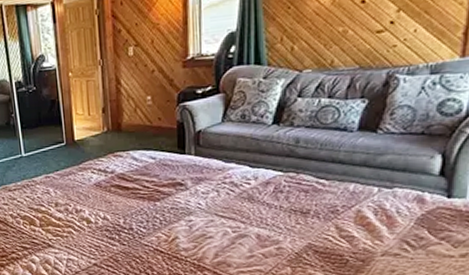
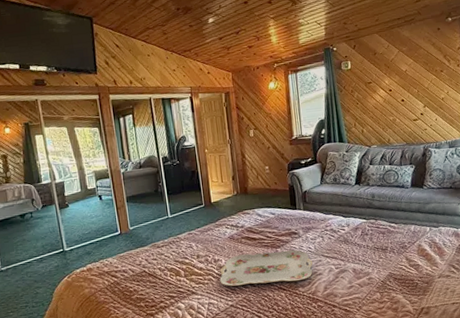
serving tray: none [81,204,202,244] -> present [220,249,313,287]

